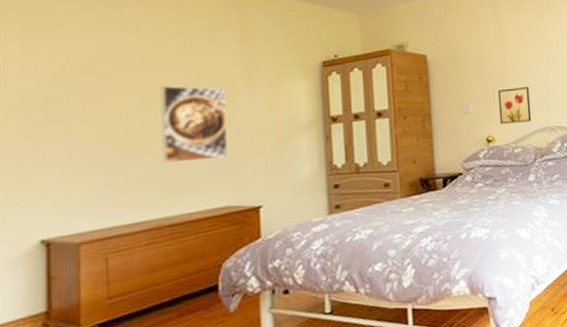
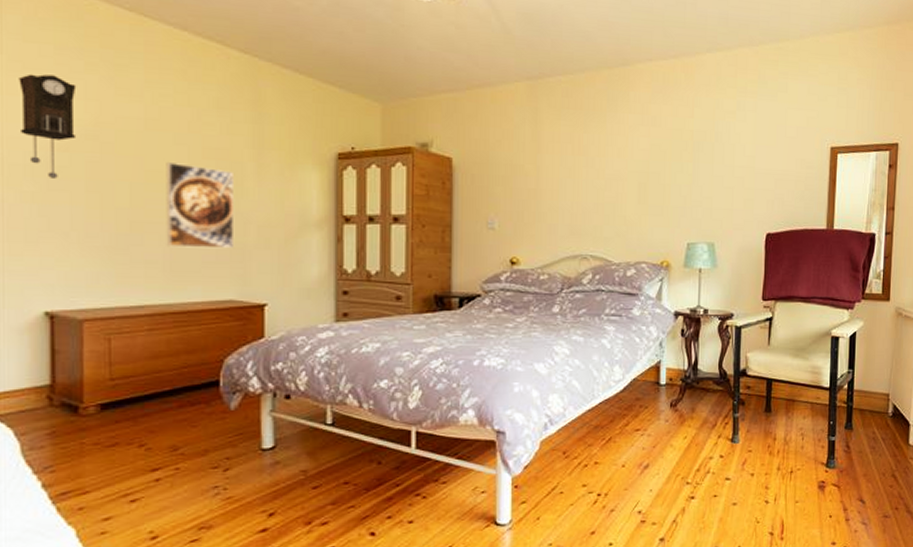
pendulum clock: none [16,19,73,113] -> present [19,74,77,178]
wall art: present [498,87,532,124] -> none [526,206,563,247]

